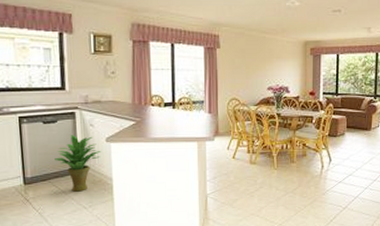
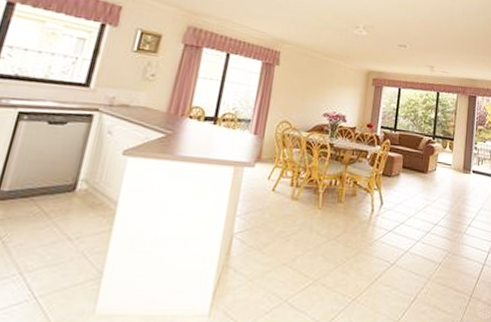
potted plant: present [55,135,101,192] -> none [48,142,113,217]

